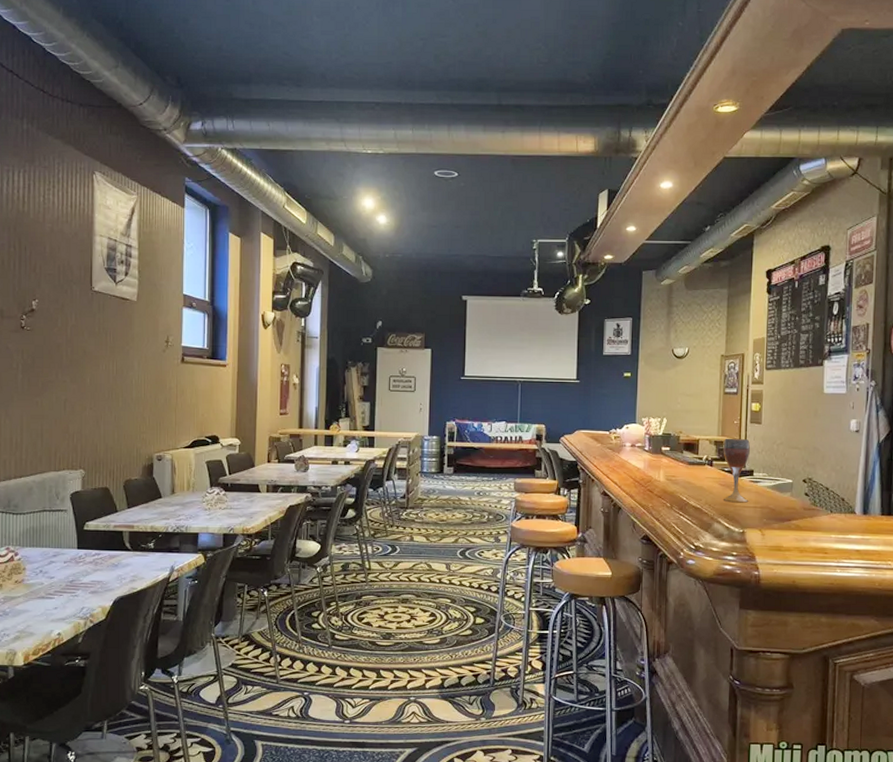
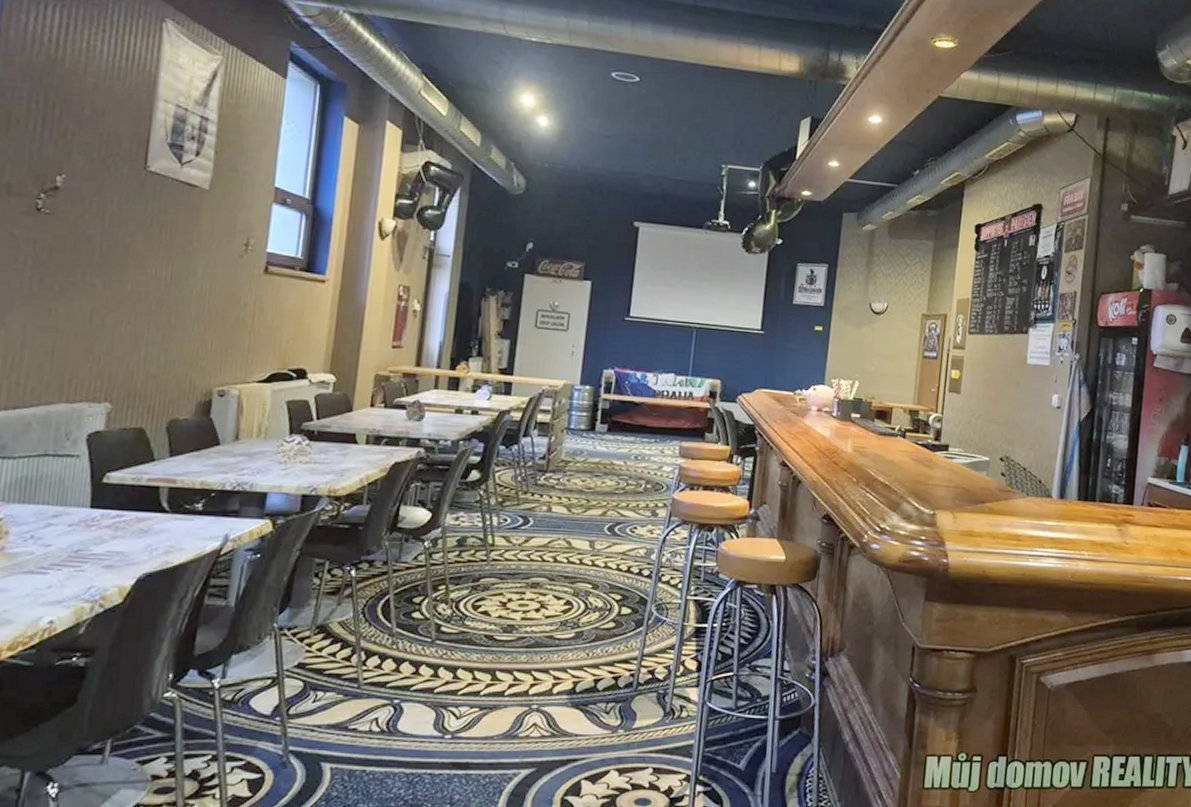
cup: present [722,438,750,504] -> none [914,407,947,482]

